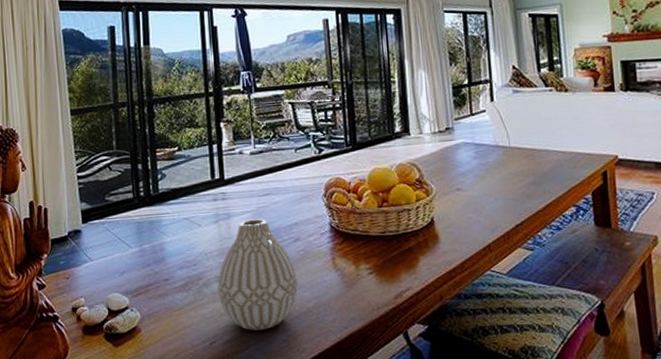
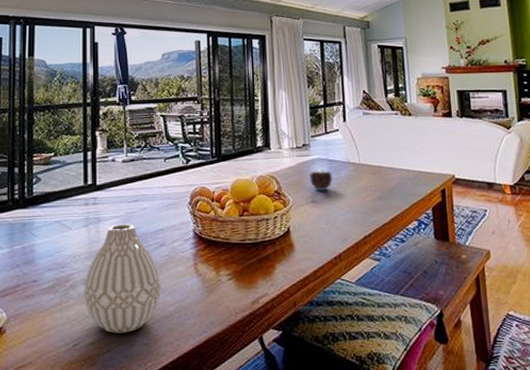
candle: none [454,153,479,177] -> present [310,168,332,190]

